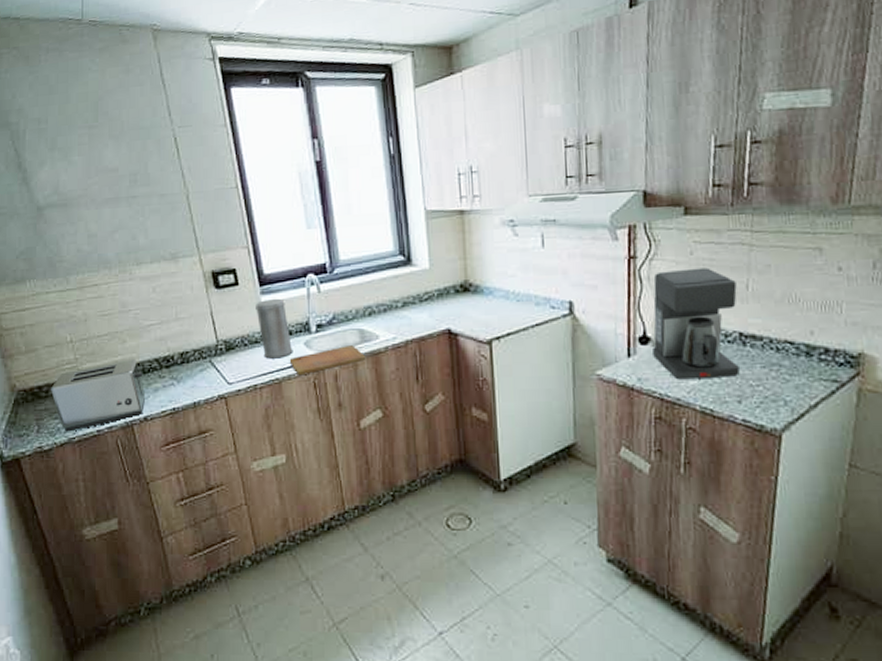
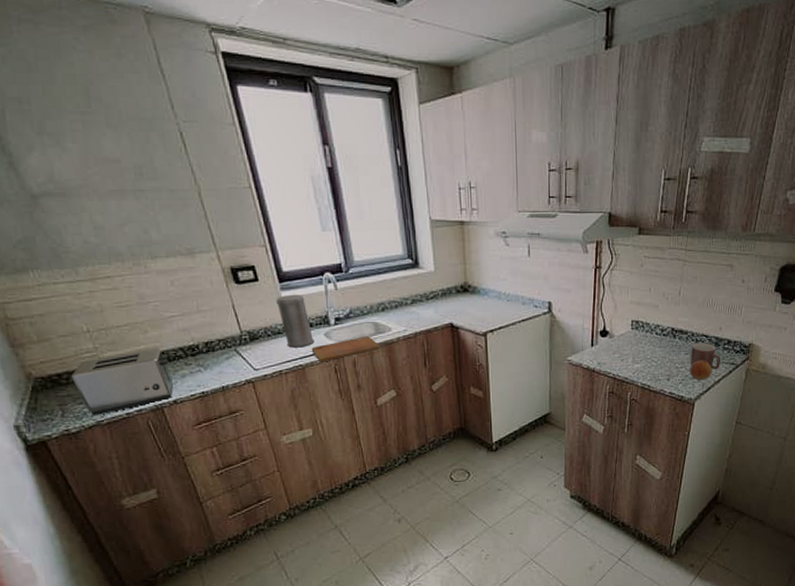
coffee maker: present [653,267,740,380] -> none [610,277,672,364]
mug: none [769,352,817,390] -> present [690,343,722,370]
fruit: none [770,375,805,404] -> present [690,360,712,380]

